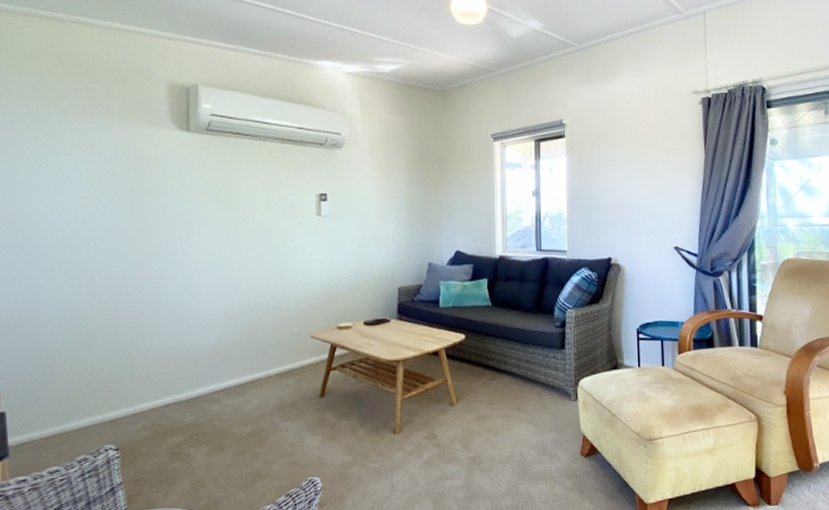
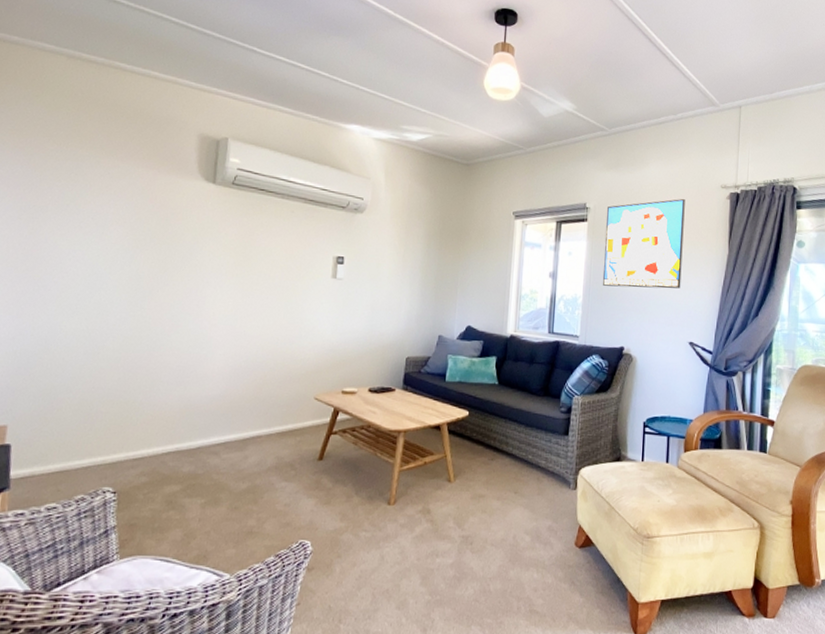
wall art: none [583,107,662,199] -> present [602,198,685,289]

